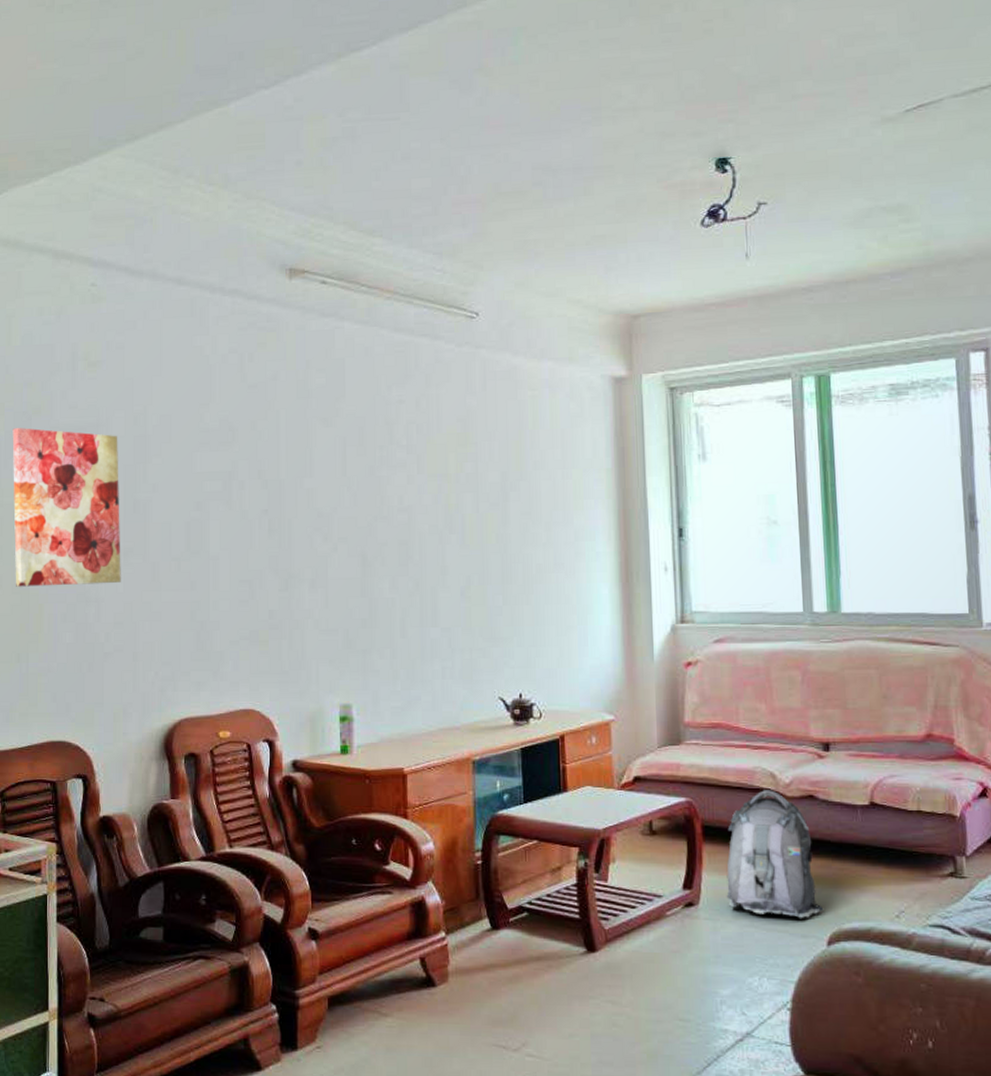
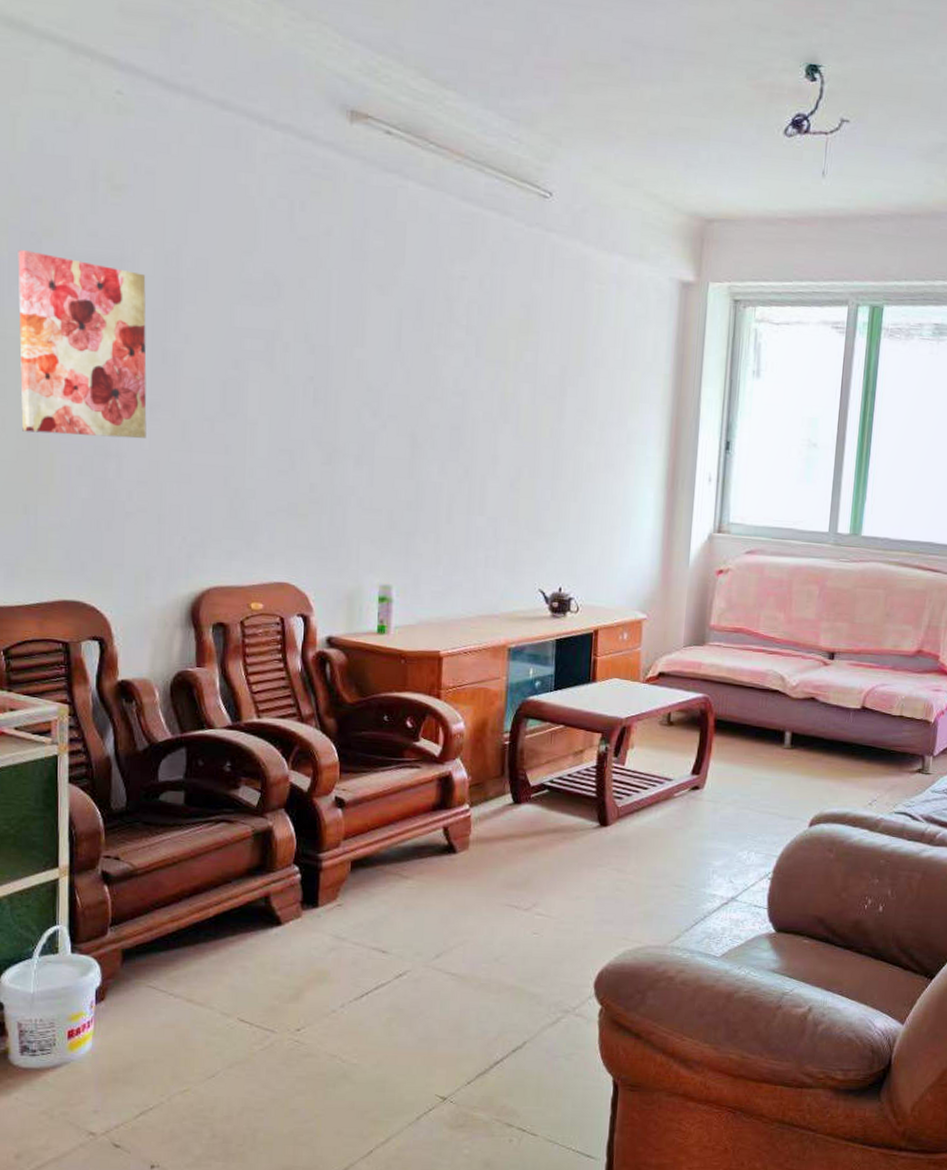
backpack: present [726,790,824,919] -> none [728,690,810,804]

